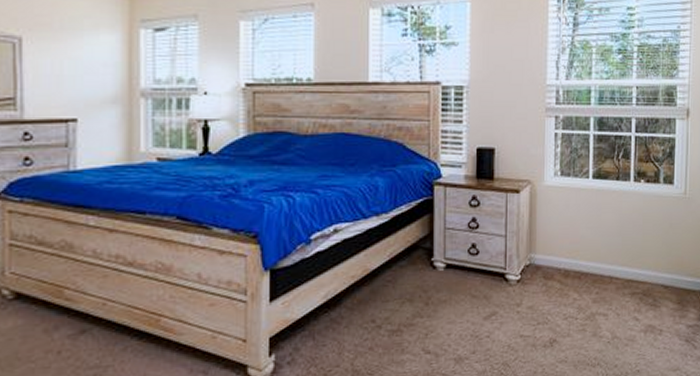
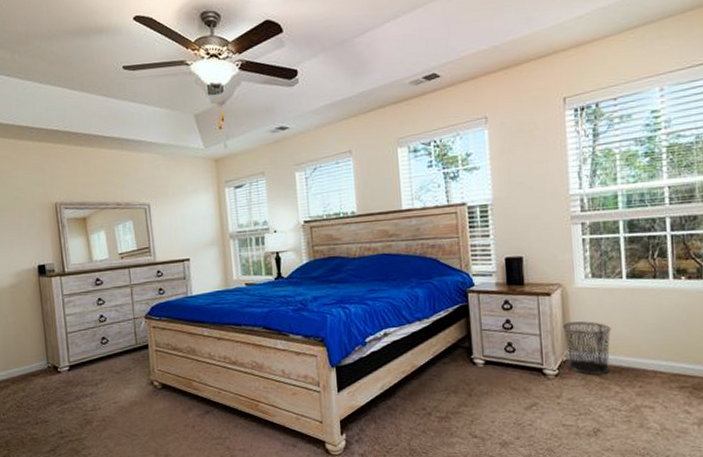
waste bin: none [528,222,575,280] -> present [562,321,611,375]

